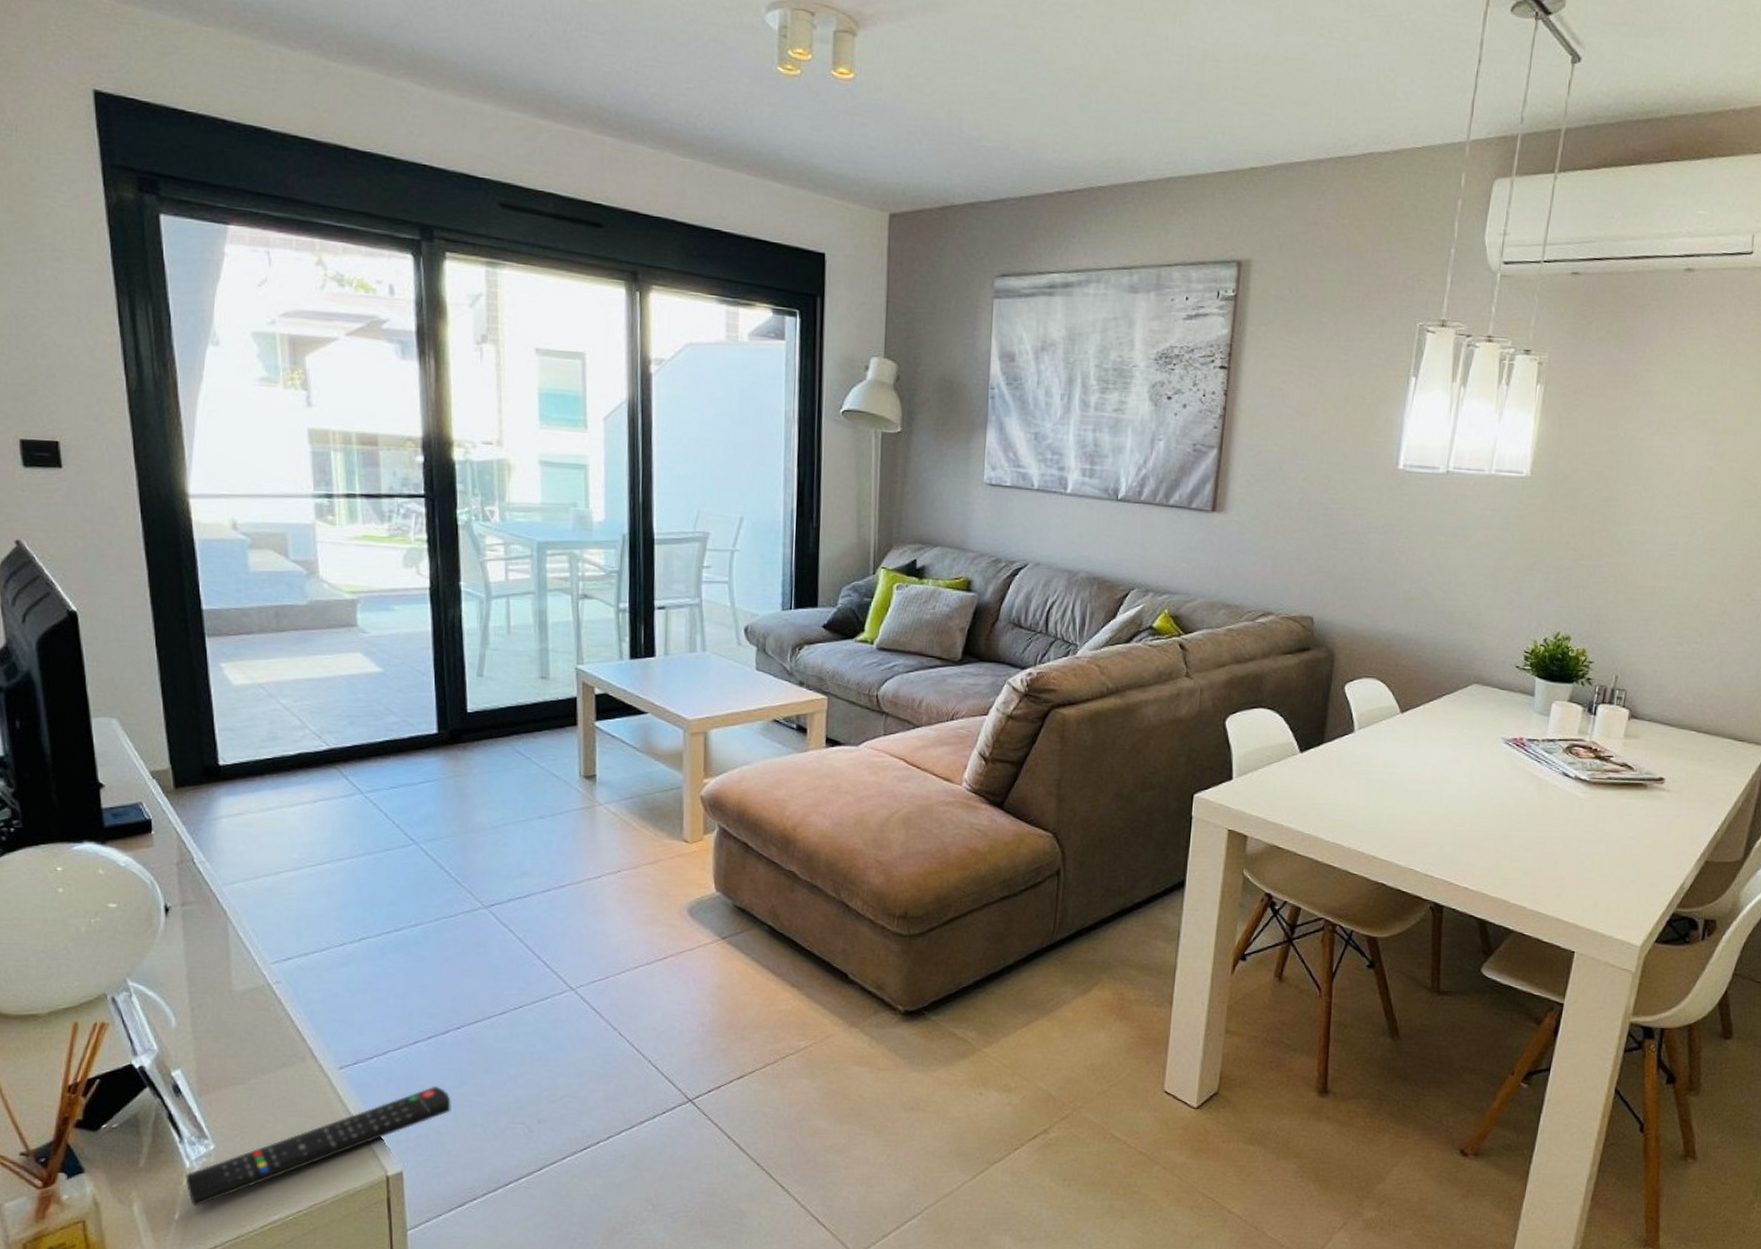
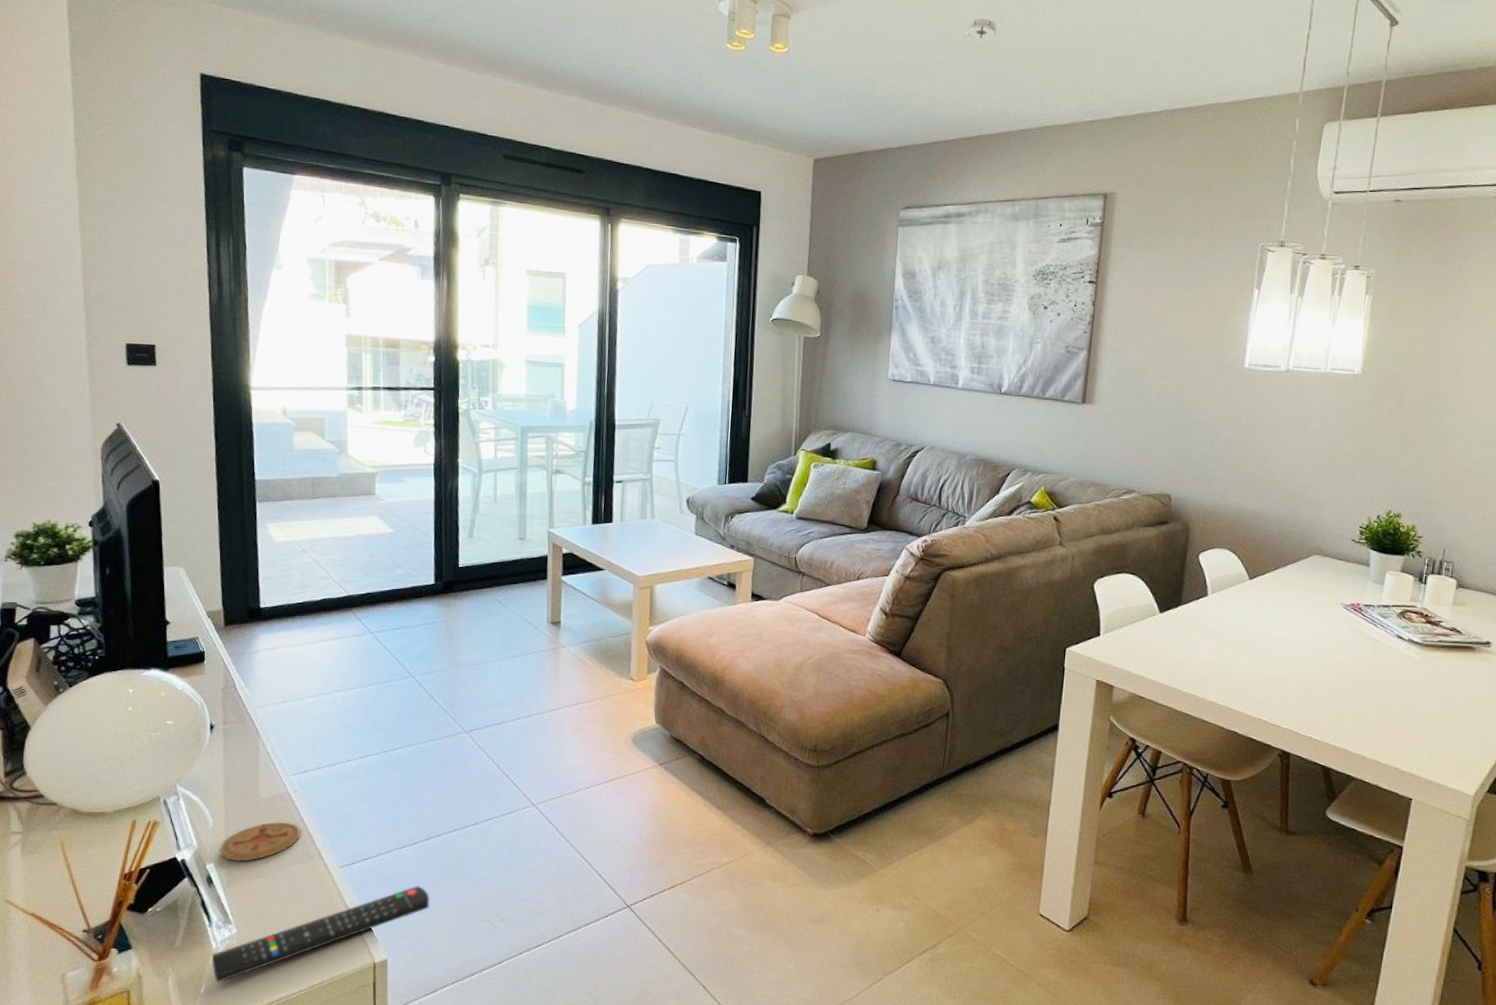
coaster: none [187,1019,288,1066] -> present [219,822,301,862]
smoke detector: none [1069,40,1111,67] -> present [963,18,998,39]

